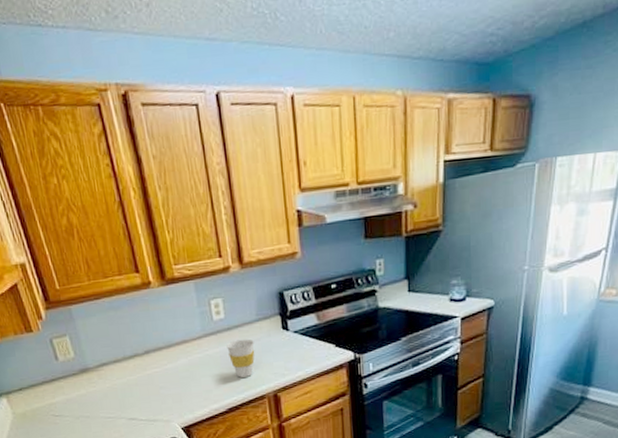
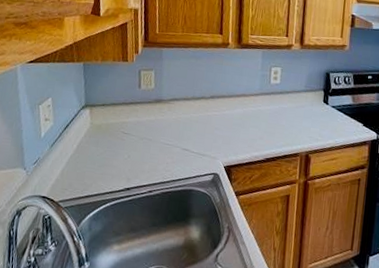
cup: present [226,339,255,378] -> none [276,103,299,135]

